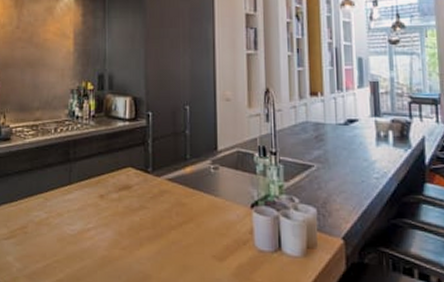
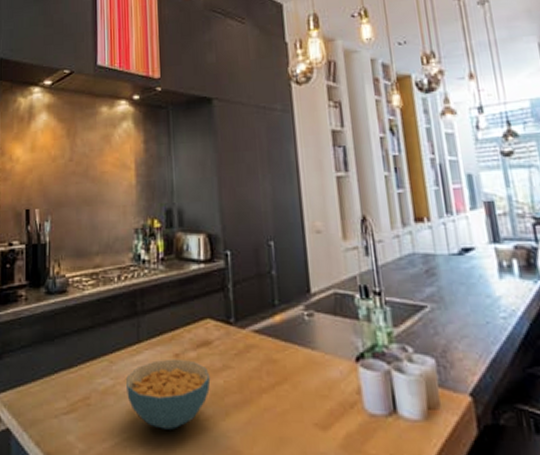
cereal bowl: none [58,198,129,256] -> present [126,358,211,430]

